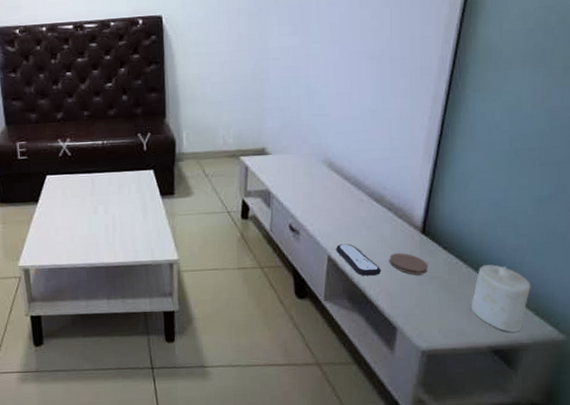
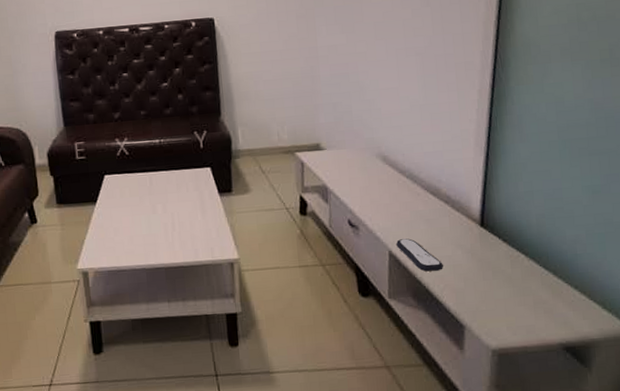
coaster: present [389,253,429,275] -> none [450,247,491,270]
candle: present [470,264,531,332] -> none [536,257,596,328]

